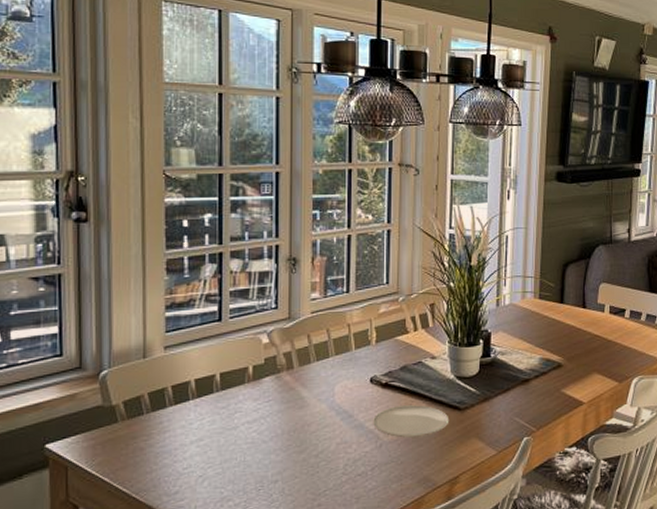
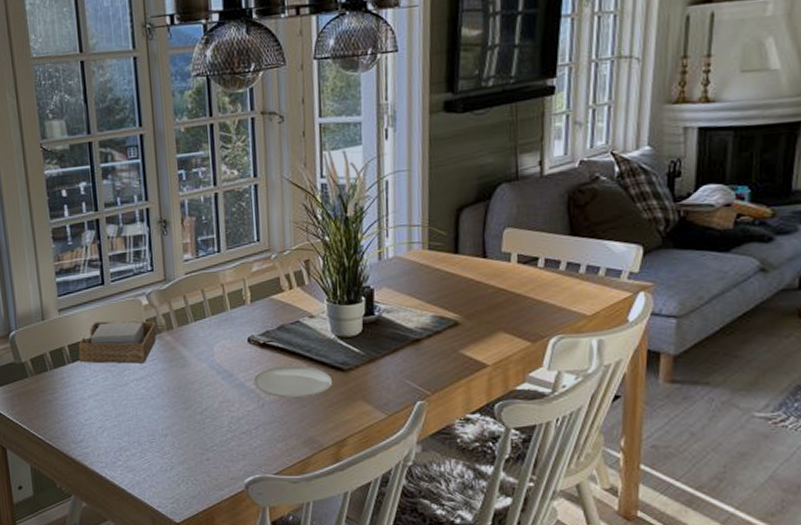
napkin holder: none [184,359,276,406] -> present [78,320,157,364]

